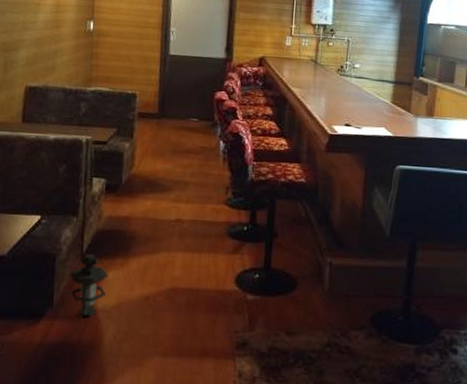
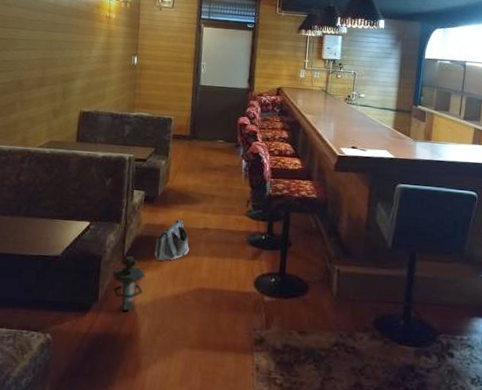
saddlebag: none [119,210,159,258] -> present [155,219,189,261]

